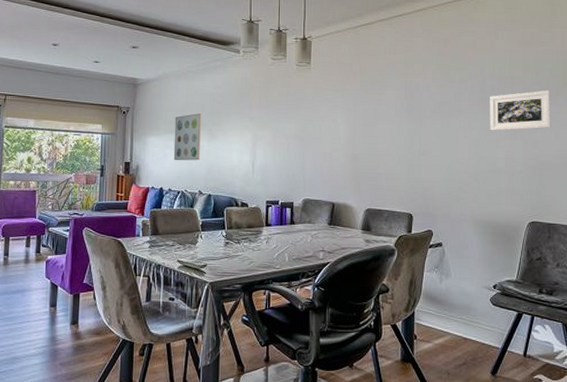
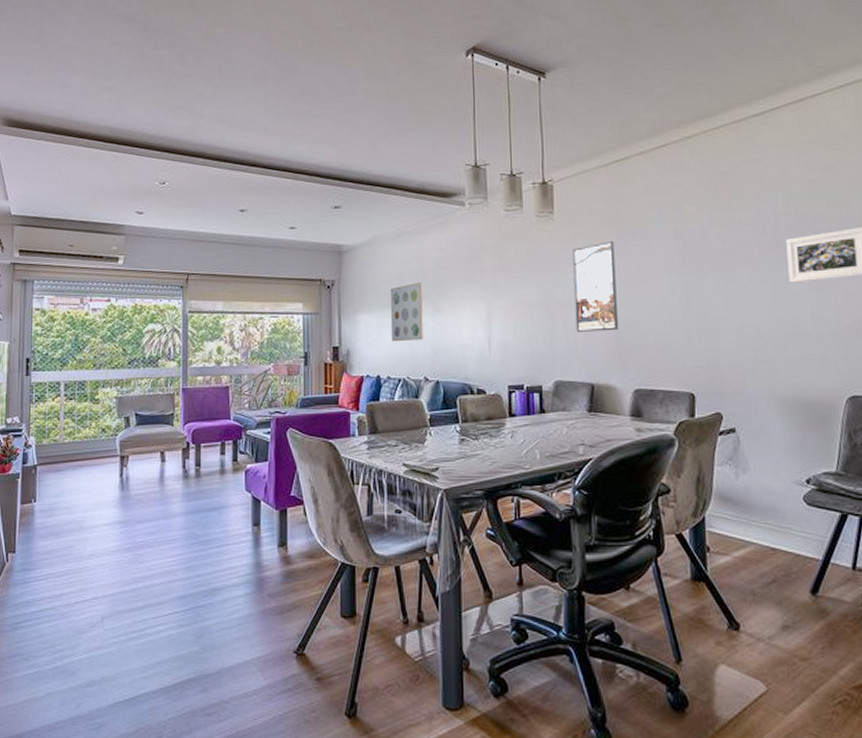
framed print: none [323,88,357,161] -> present [572,240,618,332]

